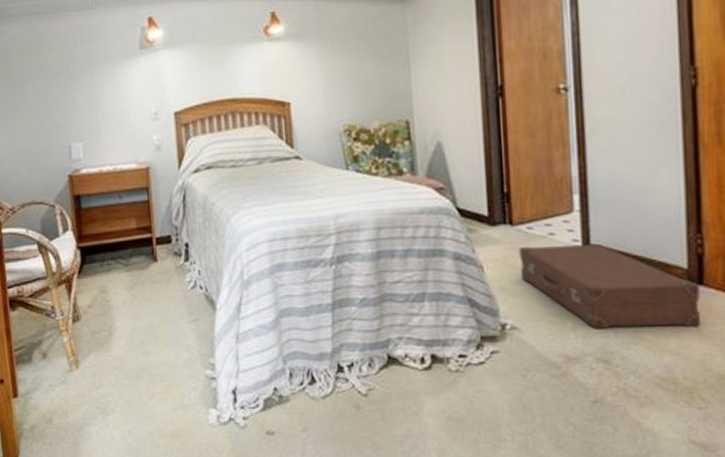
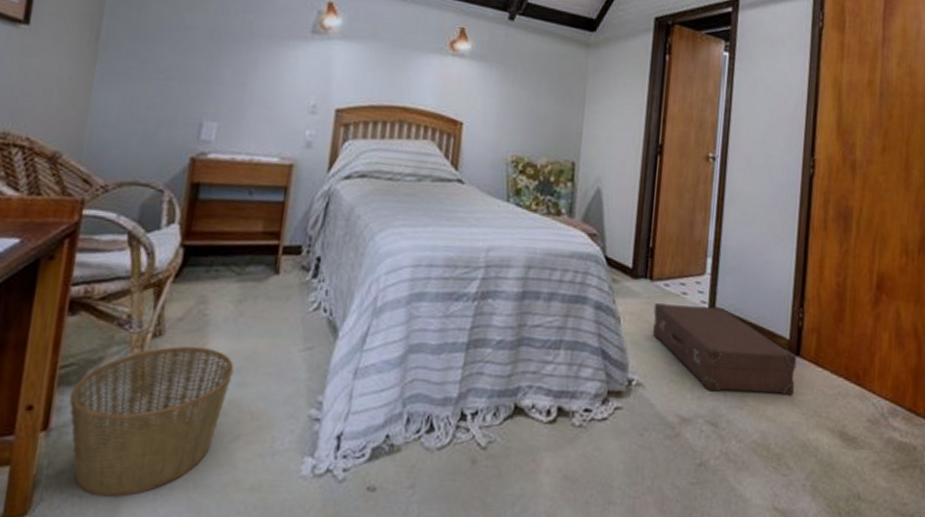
basket: none [25,326,139,444] -> present [69,346,235,497]

